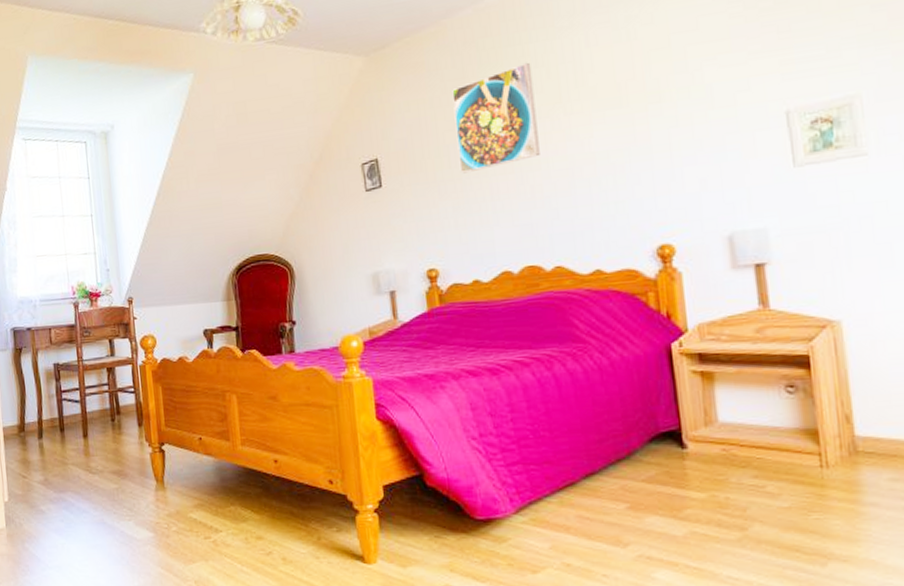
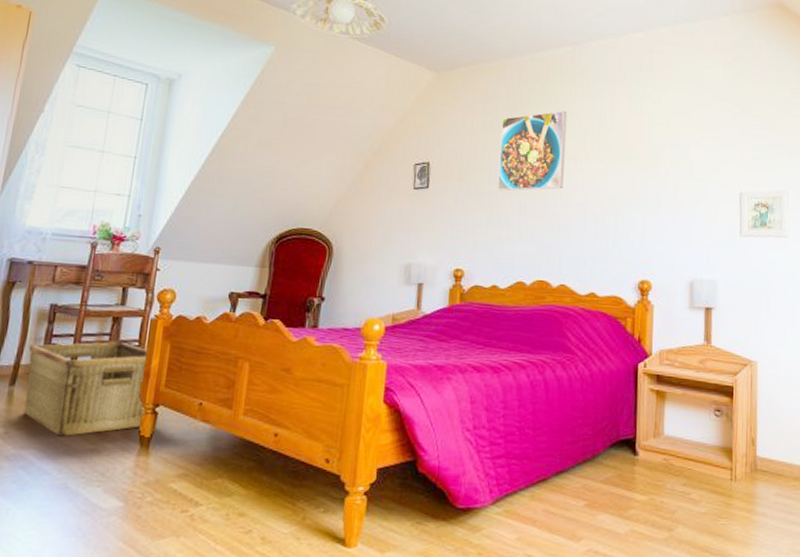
hamper: none [45,390,154,479] -> present [24,342,147,436]

